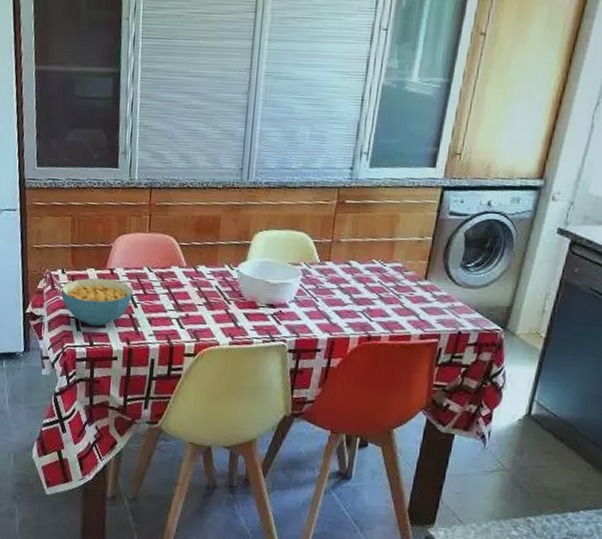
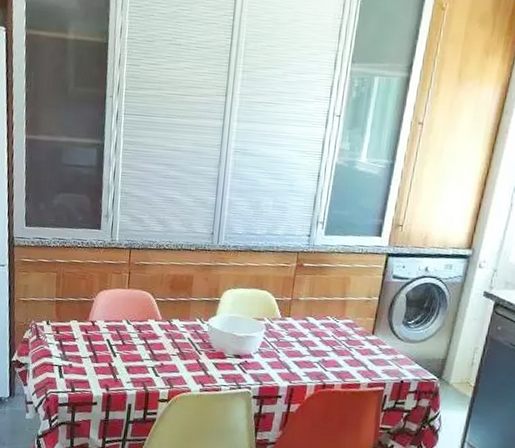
cereal bowl: present [60,277,133,326] -> none [45,329,112,374]

